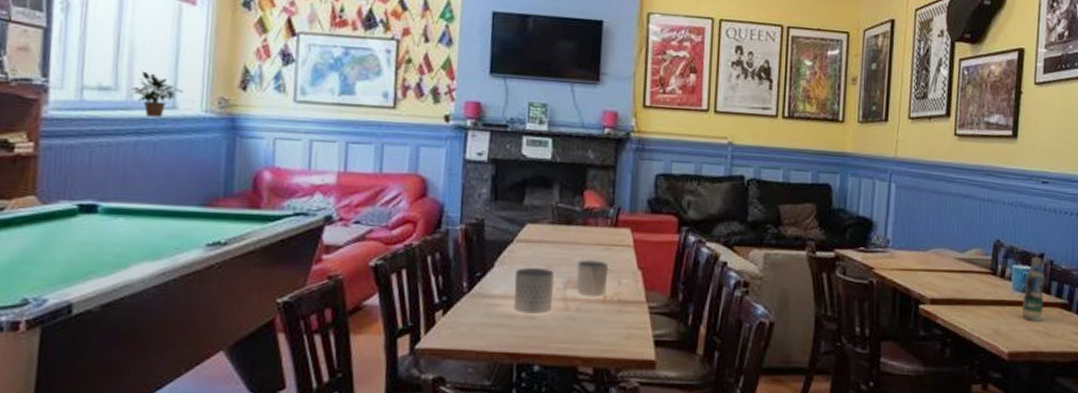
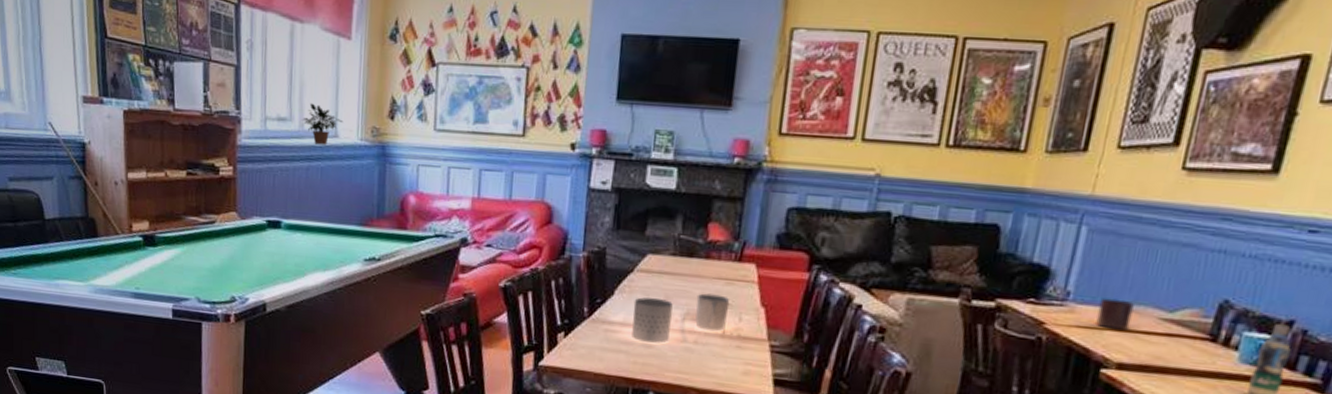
mug: none [911,243,937,270] -> present [1096,297,1135,331]

